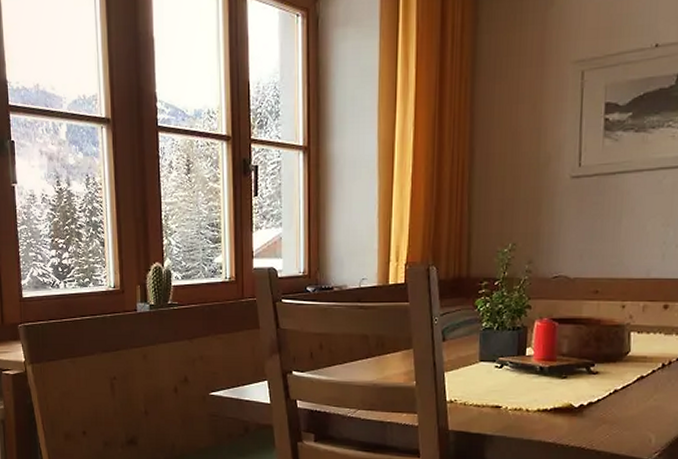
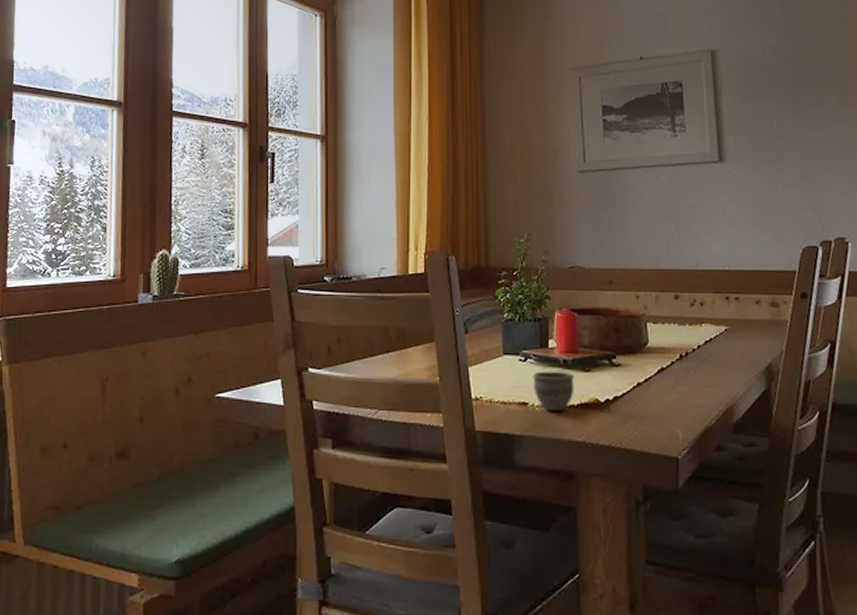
cup: none [507,377,550,414] -> present [533,371,575,411]

